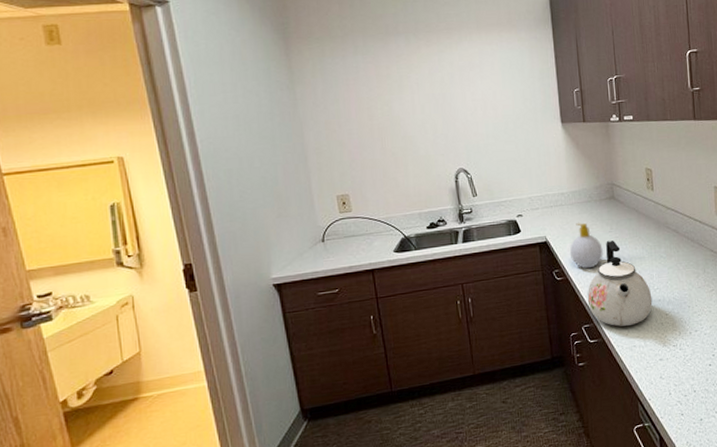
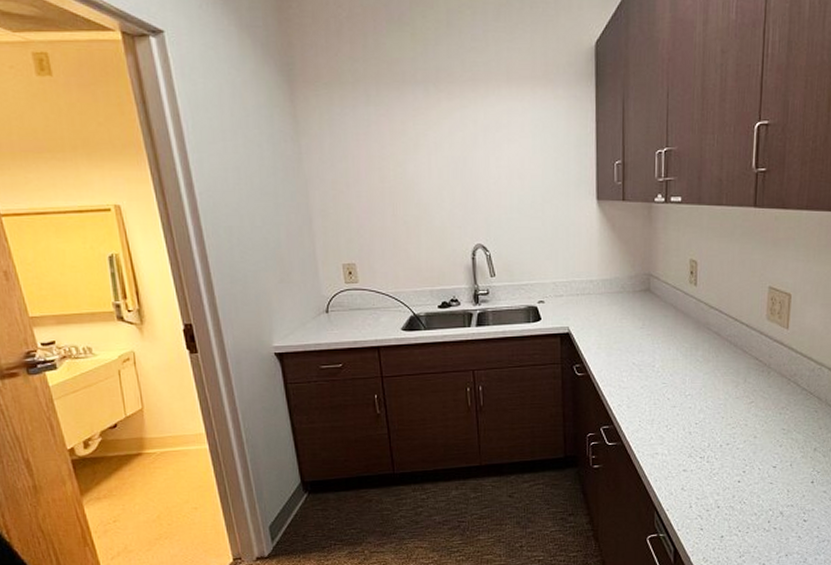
soap bottle: present [570,222,603,269] -> none [595,315,632,366]
kettle: present [587,240,653,327] -> none [609,338,682,431]

